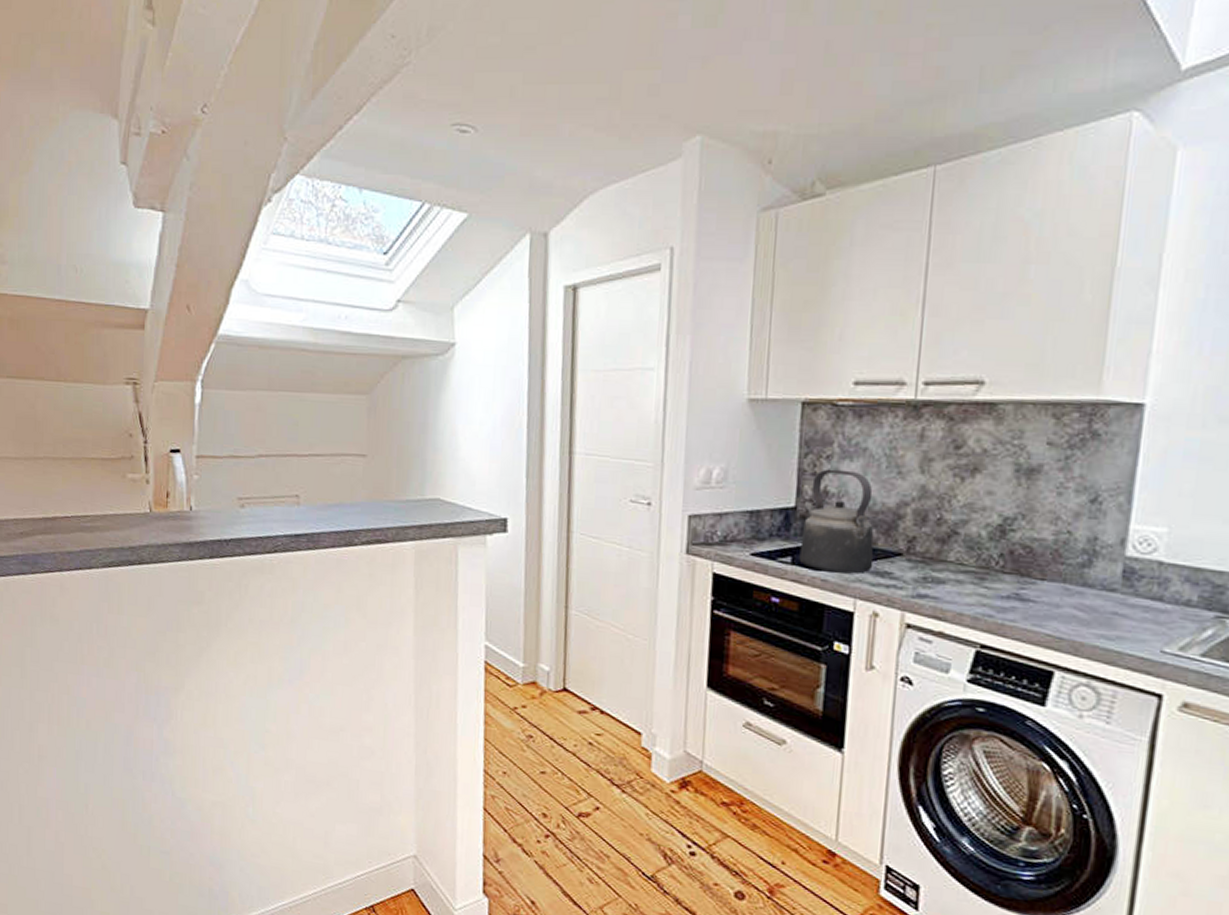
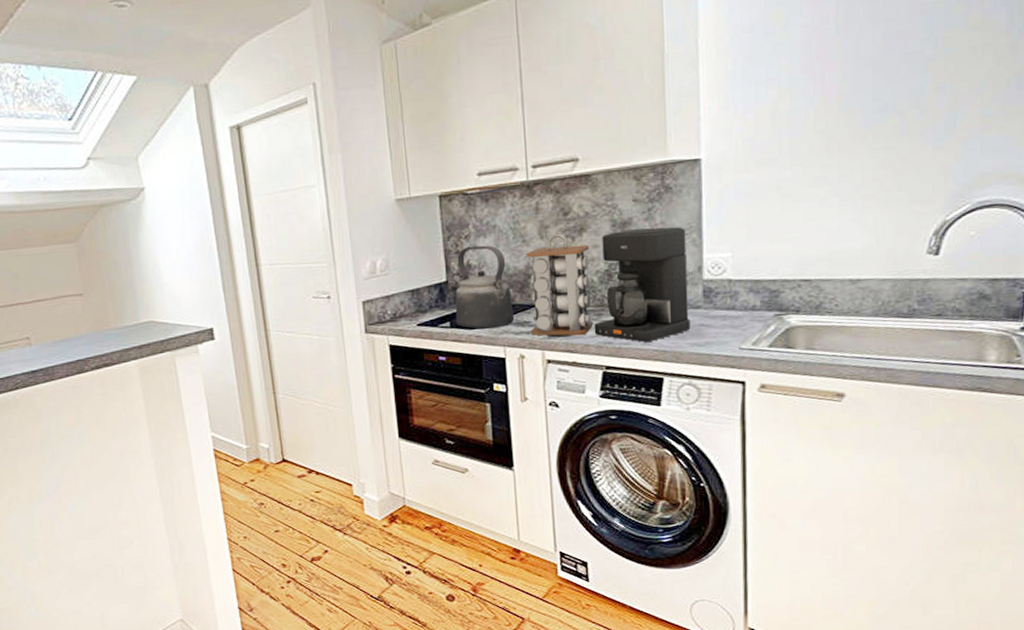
spice rack: none [890,469,983,602] -> present [526,233,594,337]
coffee maker: none [972,478,1111,623] -> present [594,227,691,342]

